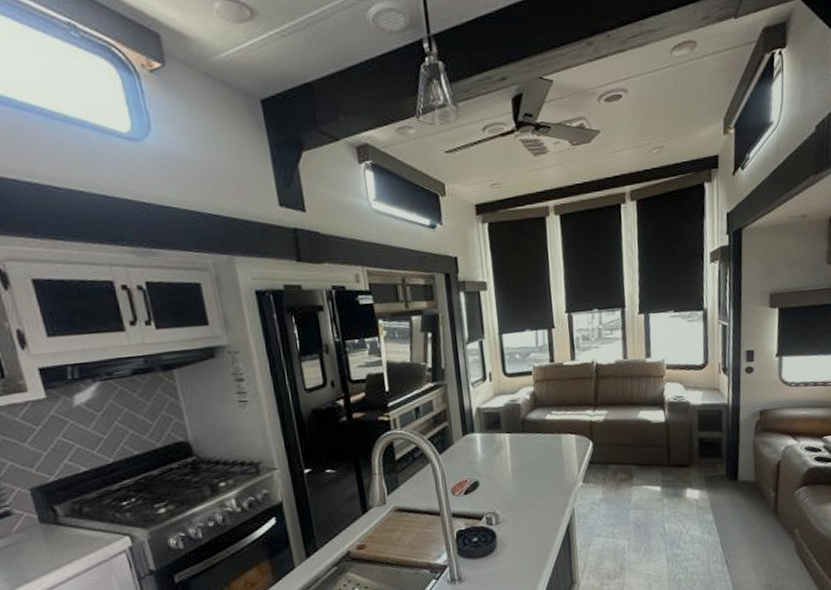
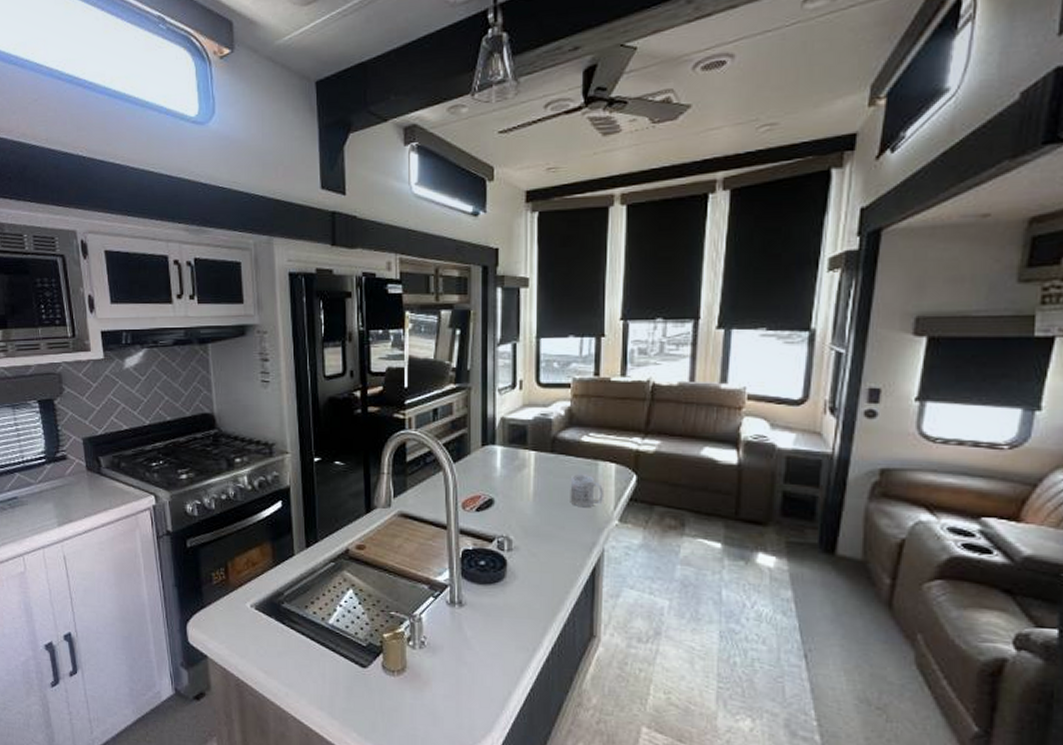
mug: none [540,447,569,476] -> present [570,474,603,508]

